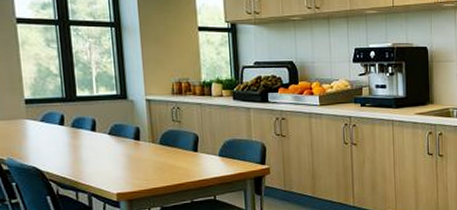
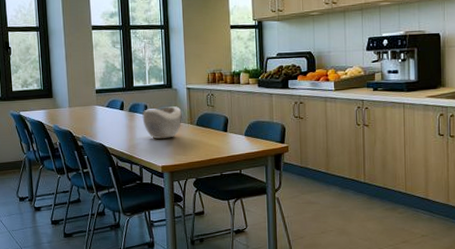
decorative bowl: none [89,121,141,161] -> present [142,106,182,139]

